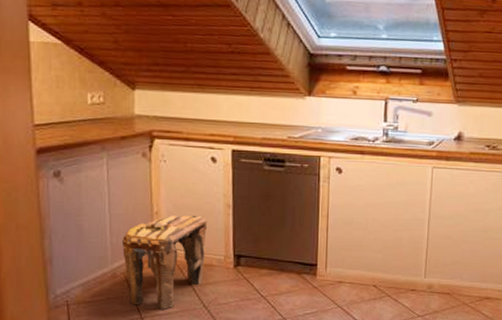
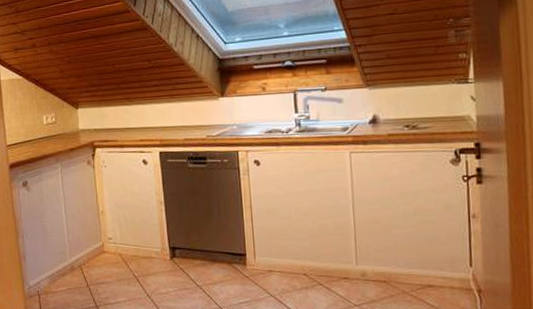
stool: present [122,214,208,309] -> none [77,213,145,299]

